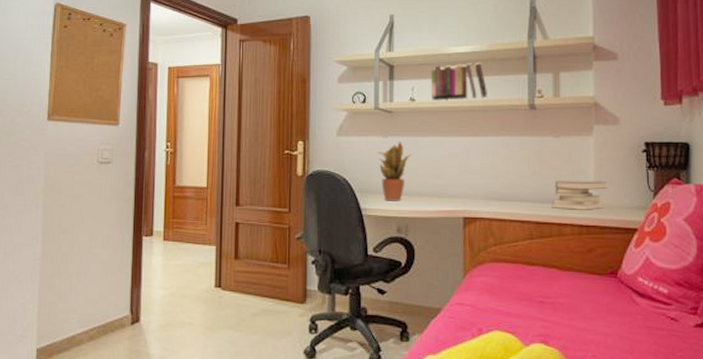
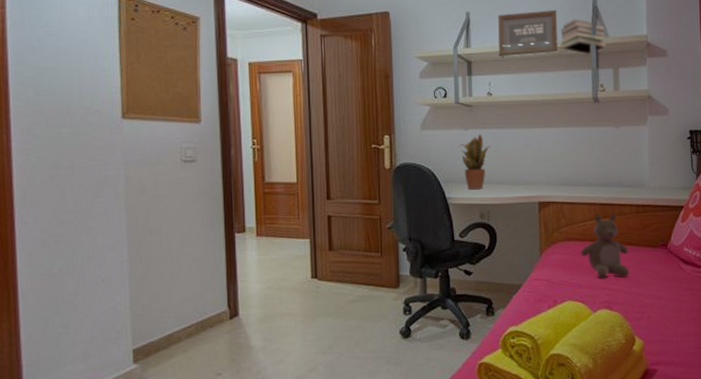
picture frame: none [423,10,490,60] -> present [498,9,559,56]
books: present [430,63,487,102] -> none [505,59,557,96]
books: none [493,20,546,58] -> present [560,18,607,55]
teddy bear: none [511,233,569,309] -> present [581,214,629,279]
books: present [552,180,607,210] -> none [613,165,659,192]

